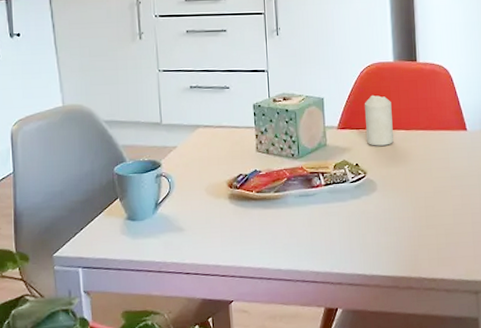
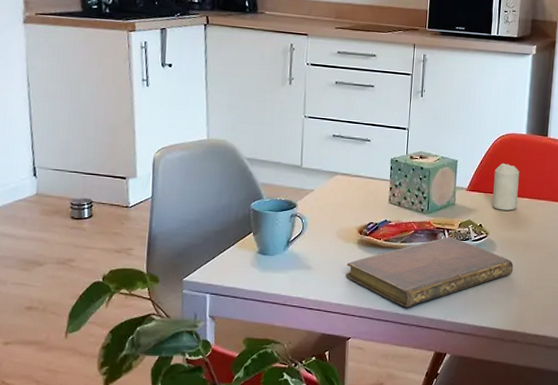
notebook: none [220,181,399,263] -> present [346,237,514,308]

